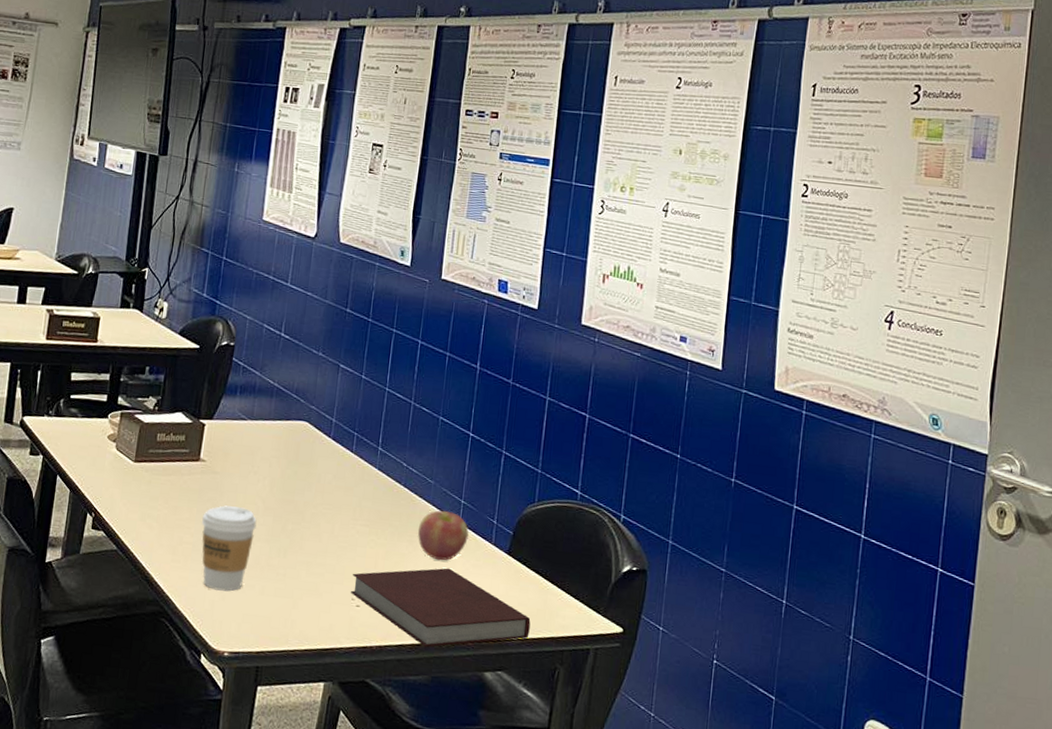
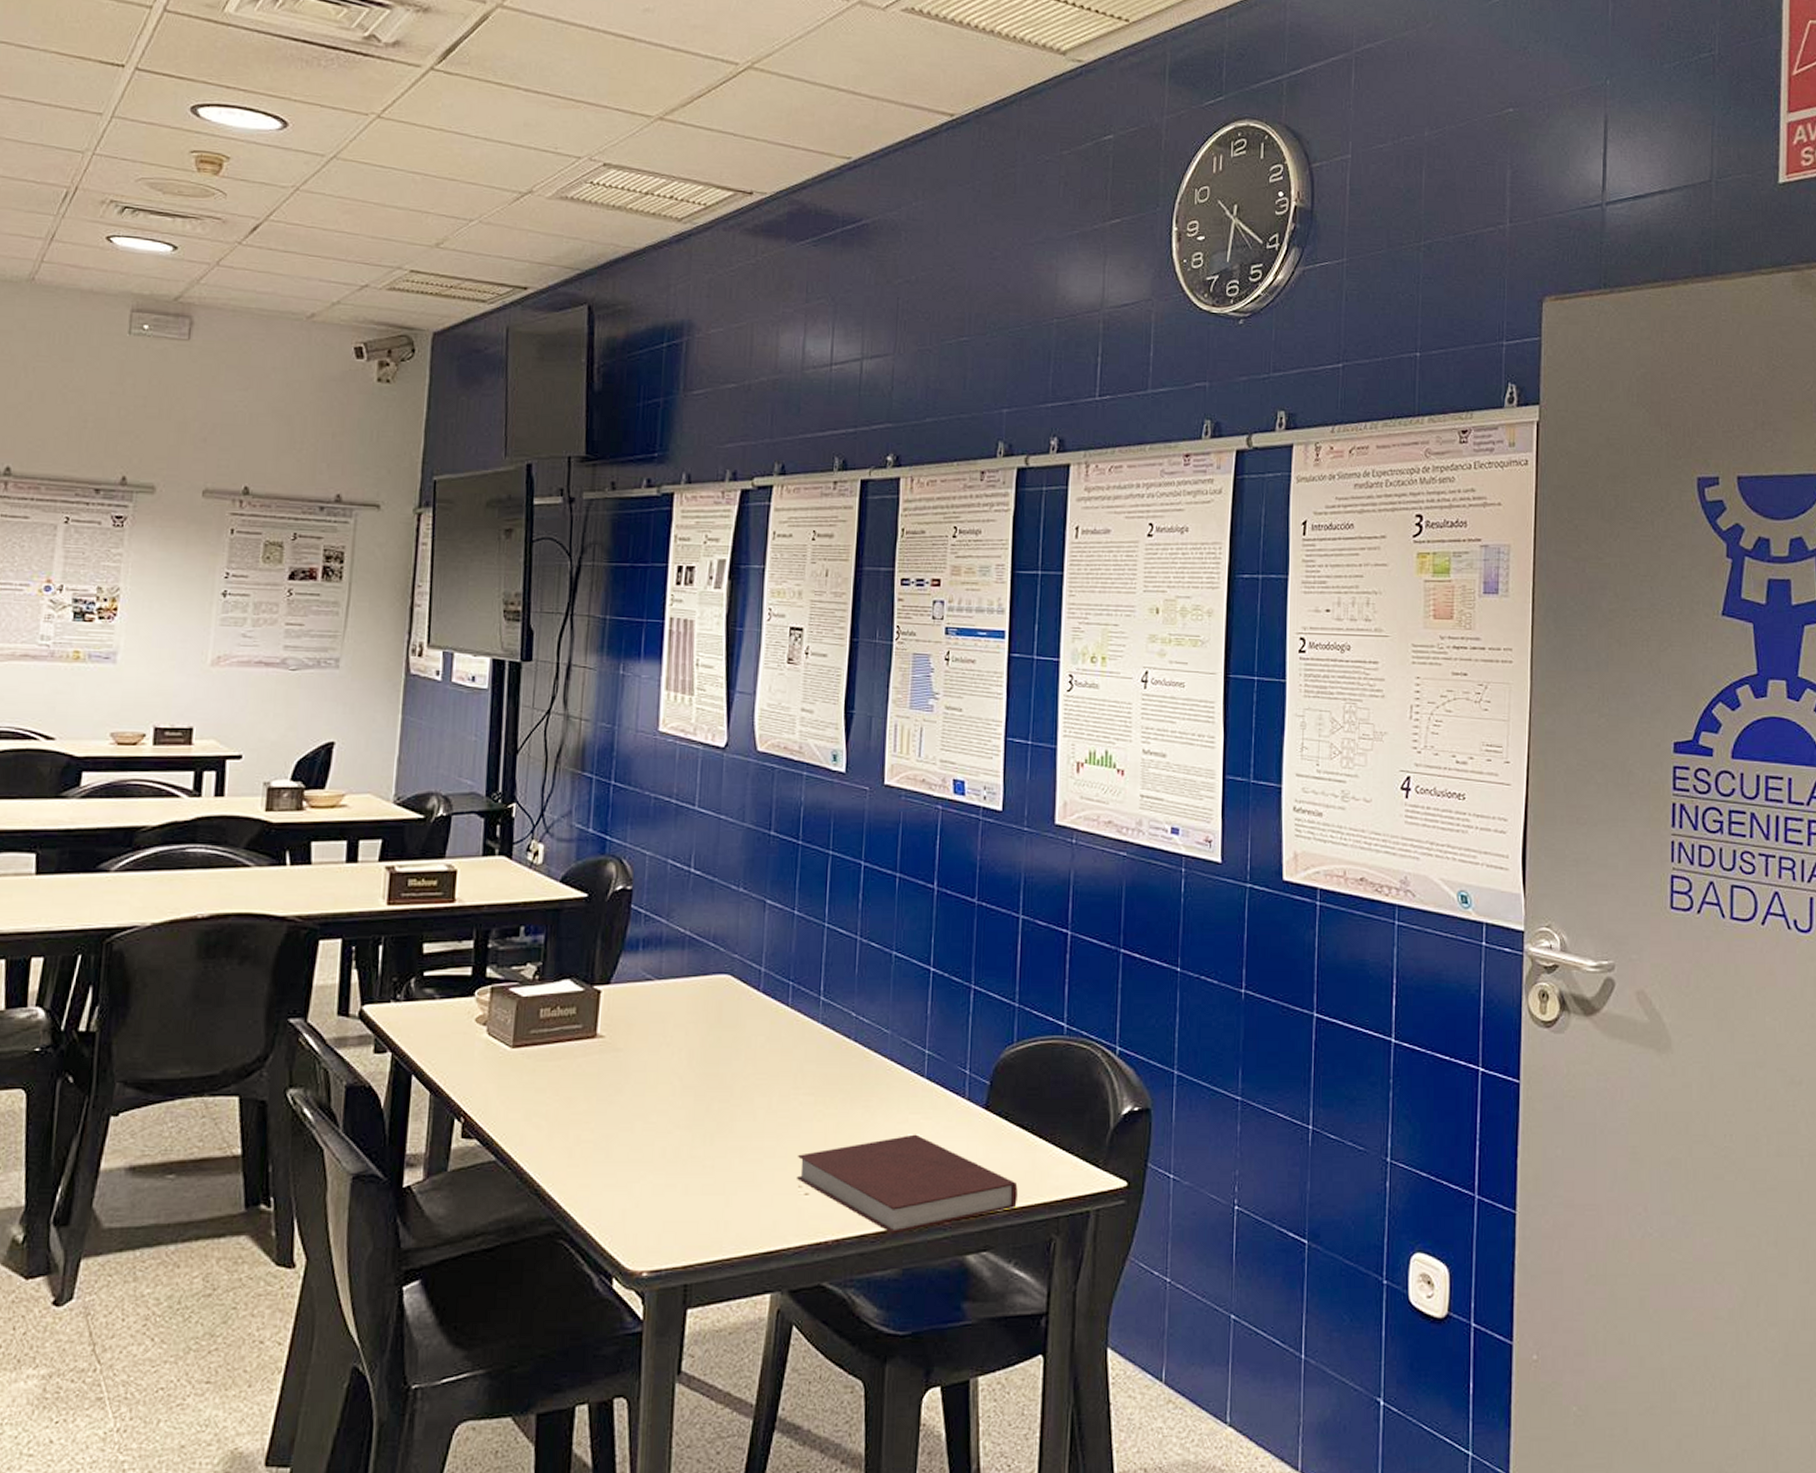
coffee cup: present [201,505,257,592] -> none [603,1089,674,1196]
apple: present [417,510,469,561] -> none [874,1066,937,1126]

